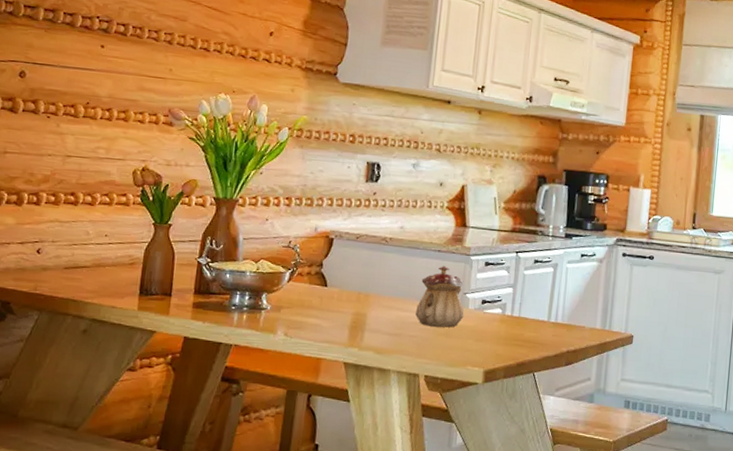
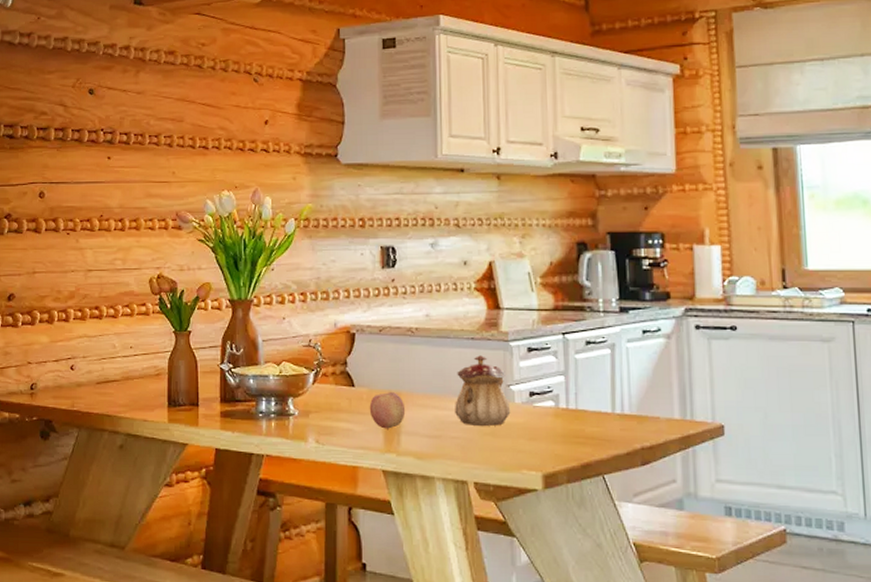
fruit: none [338,293,372,326] -> present [369,392,406,429]

